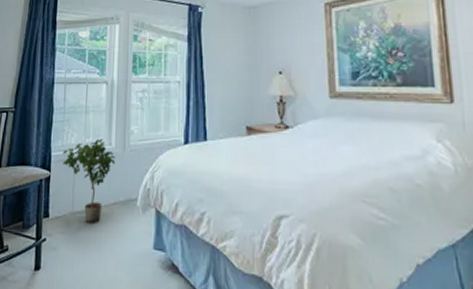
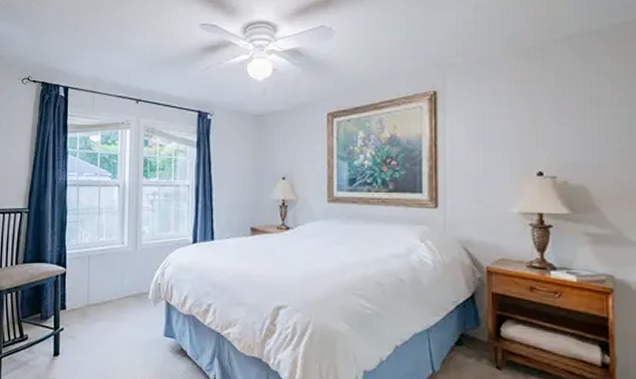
potted plant: present [62,138,116,224] -> none [77,238,128,315]

